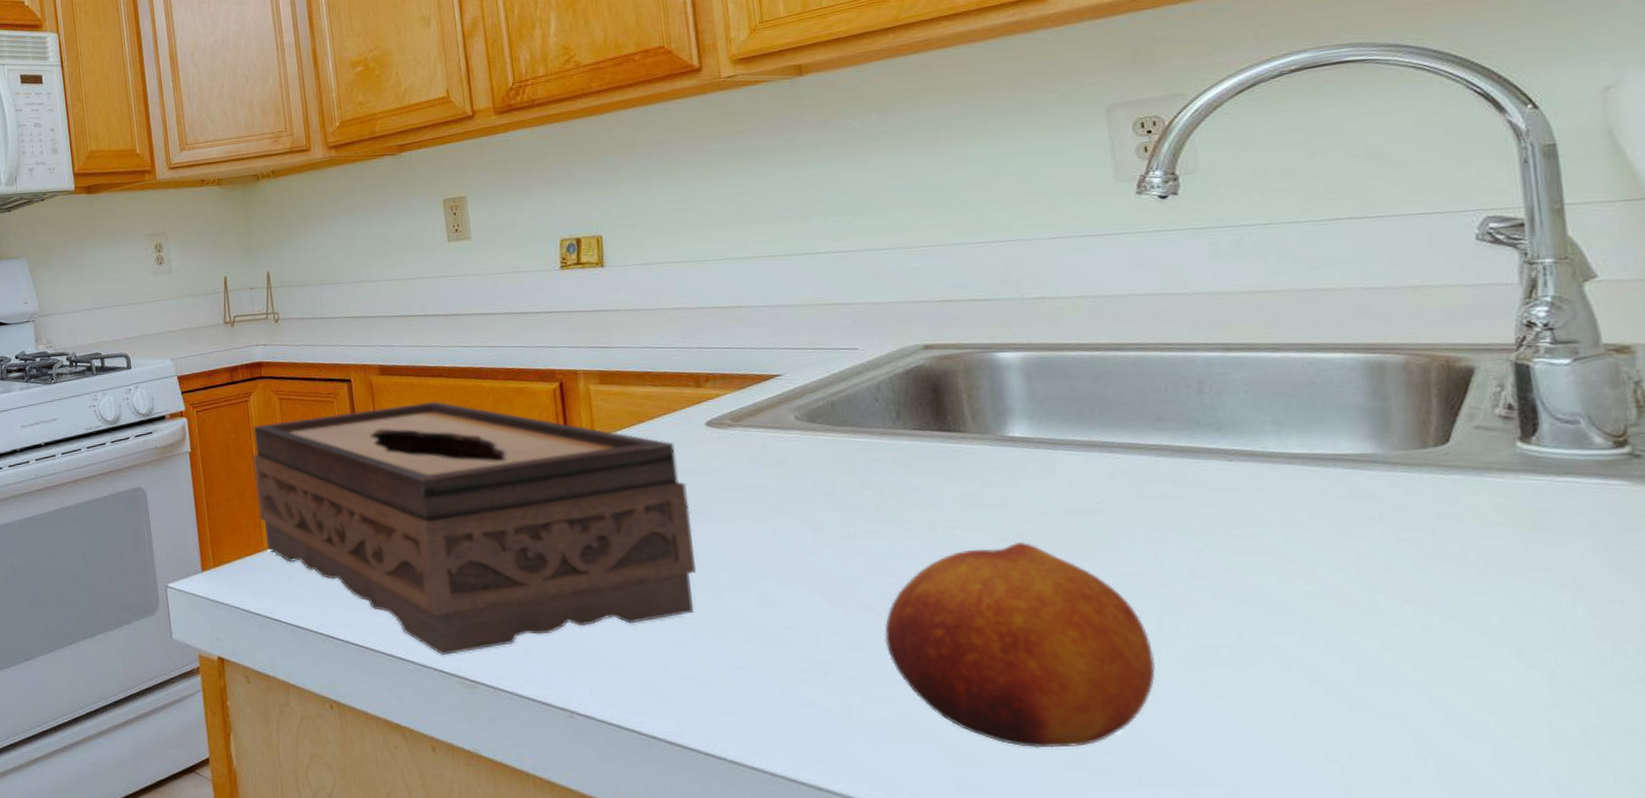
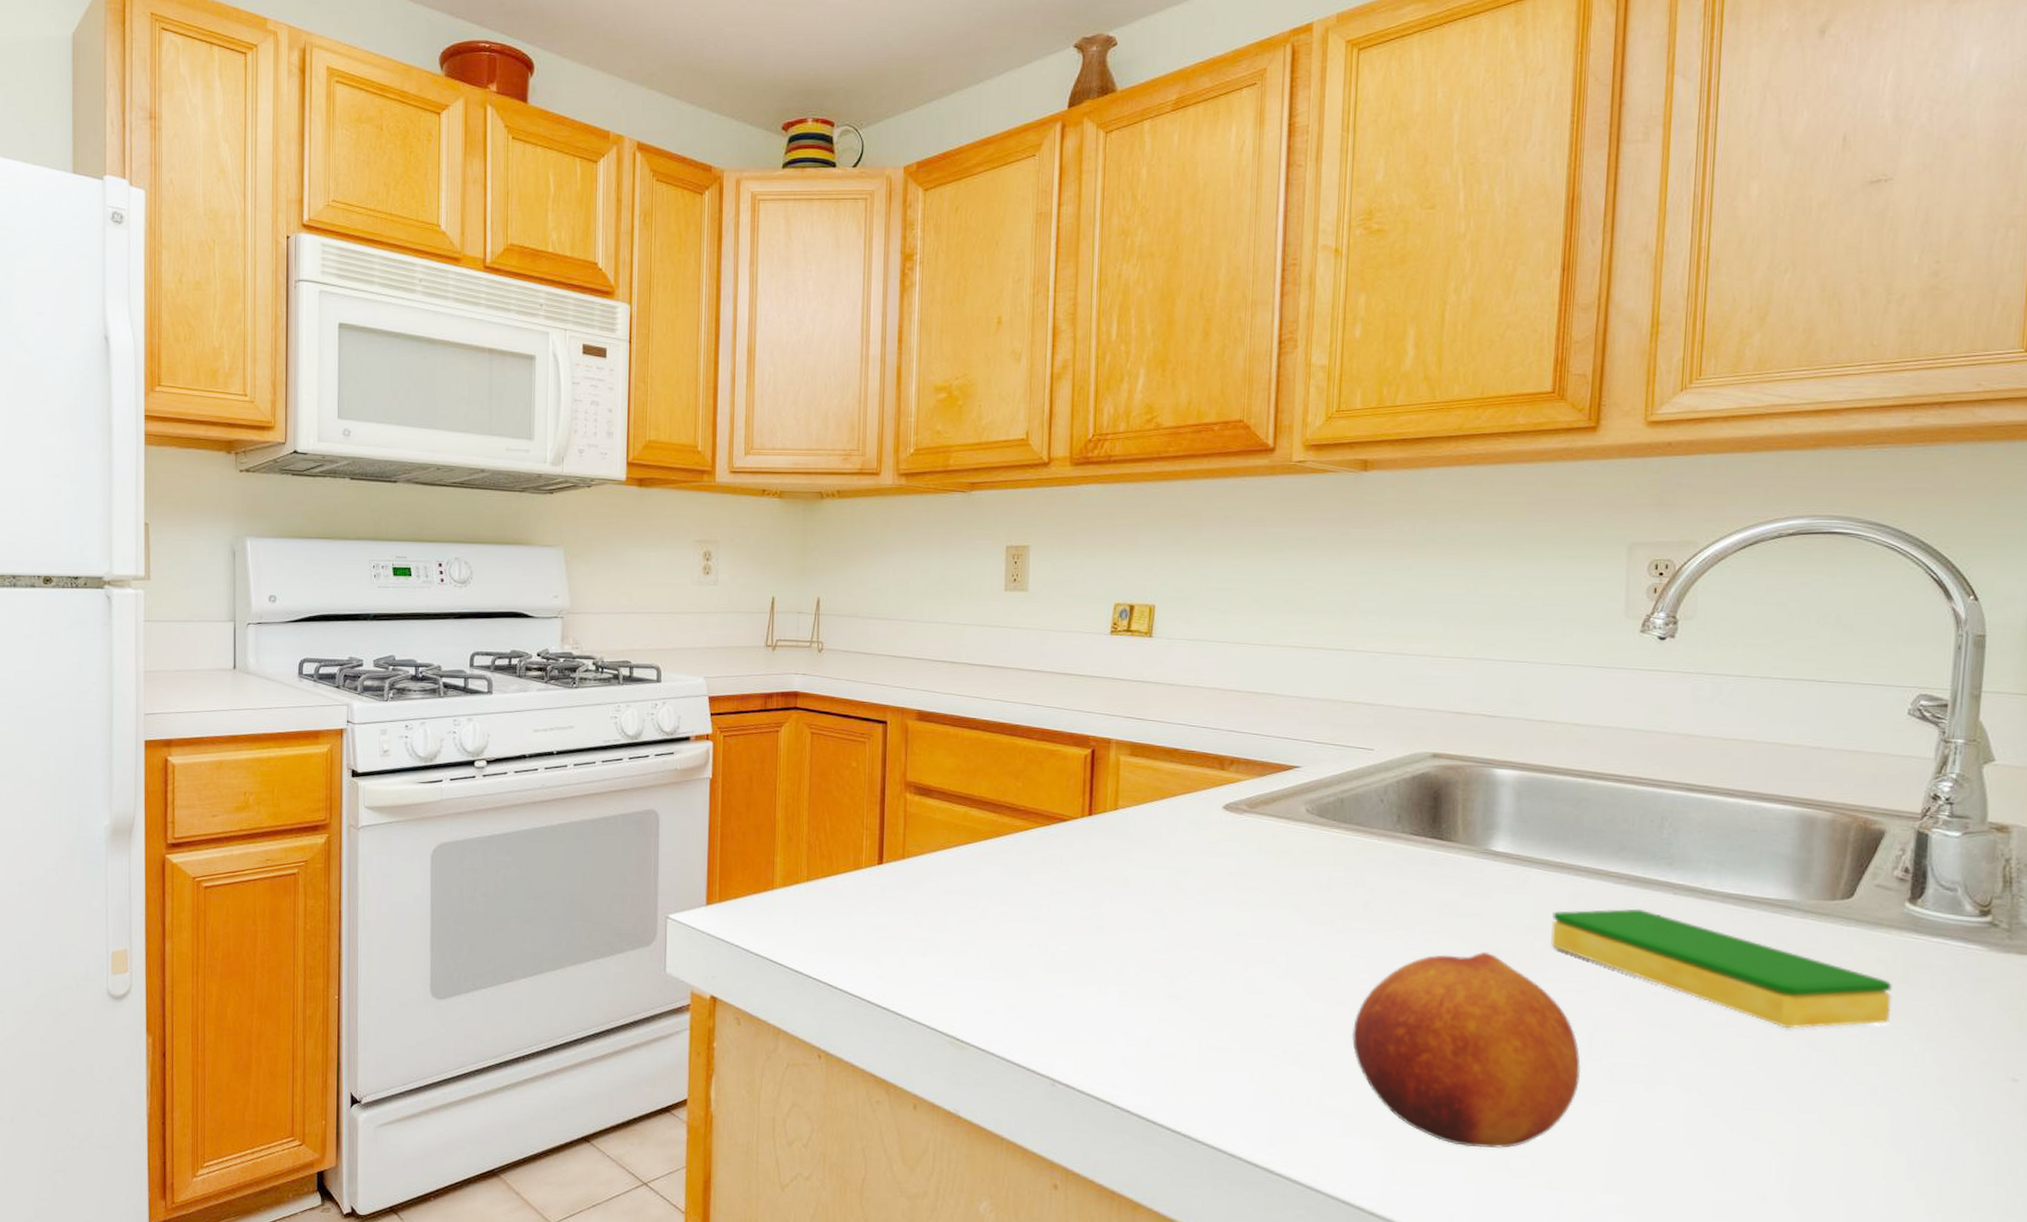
tissue box: present [252,401,696,655] -> none [773,754,1196,1013]
dish sponge: none [1090,480,1523,592] -> present [1551,908,1892,1029]

